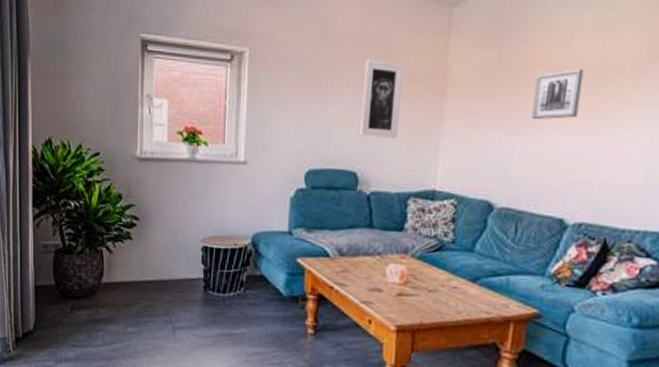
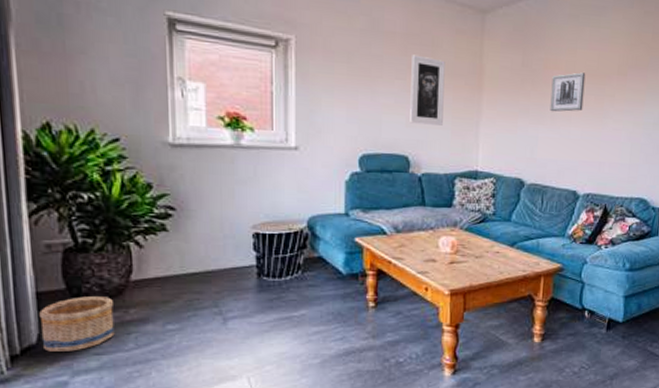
basket: none [36,293,88,341] -> present [39,296,115,352]

